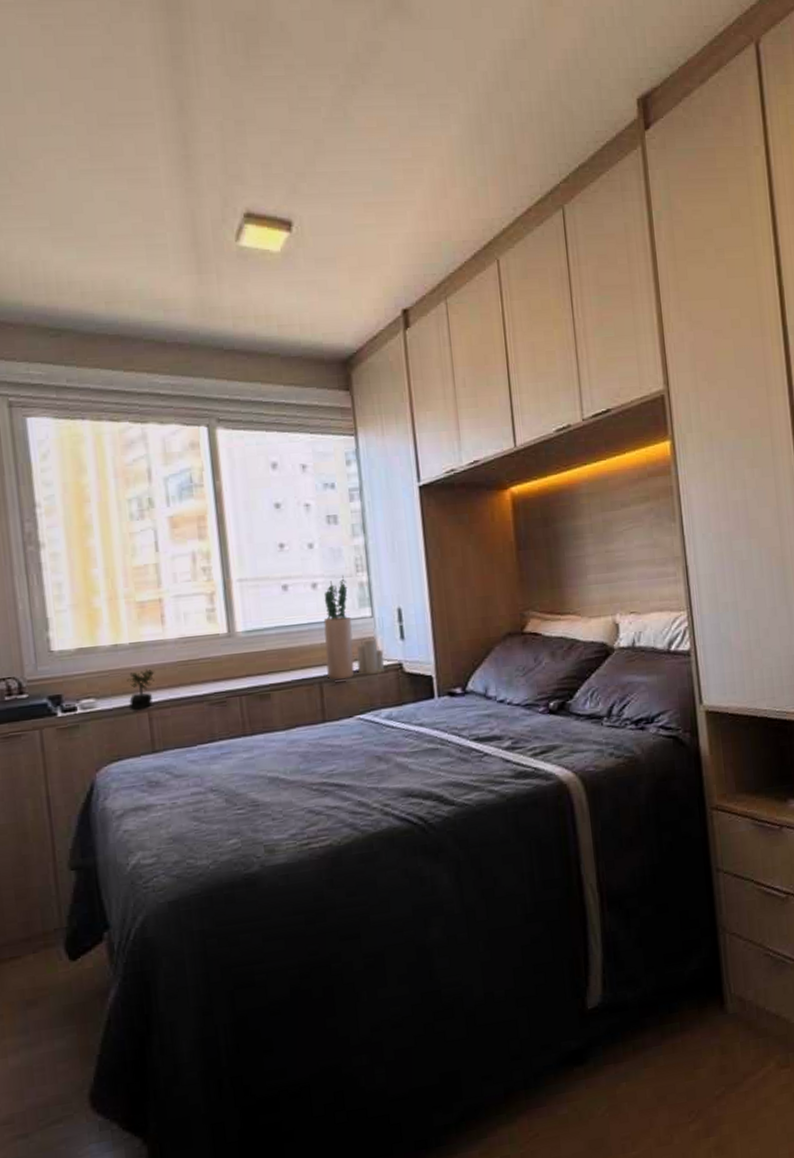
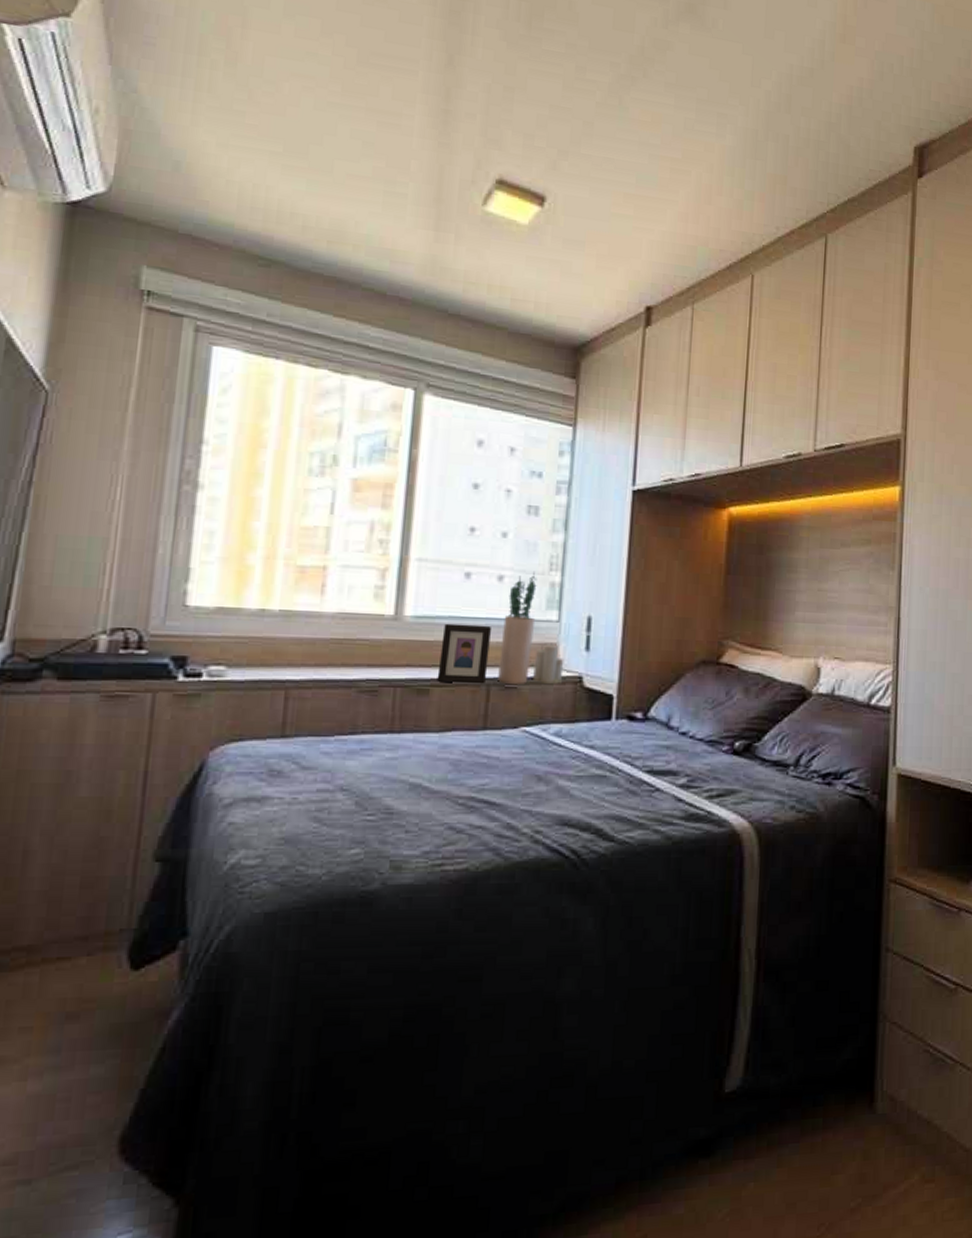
succulent plant: present [127,668,155,713] -> none [265,641,302,689]
picture frame: none [272,630,318,686] -> present [437,623,492,684]

